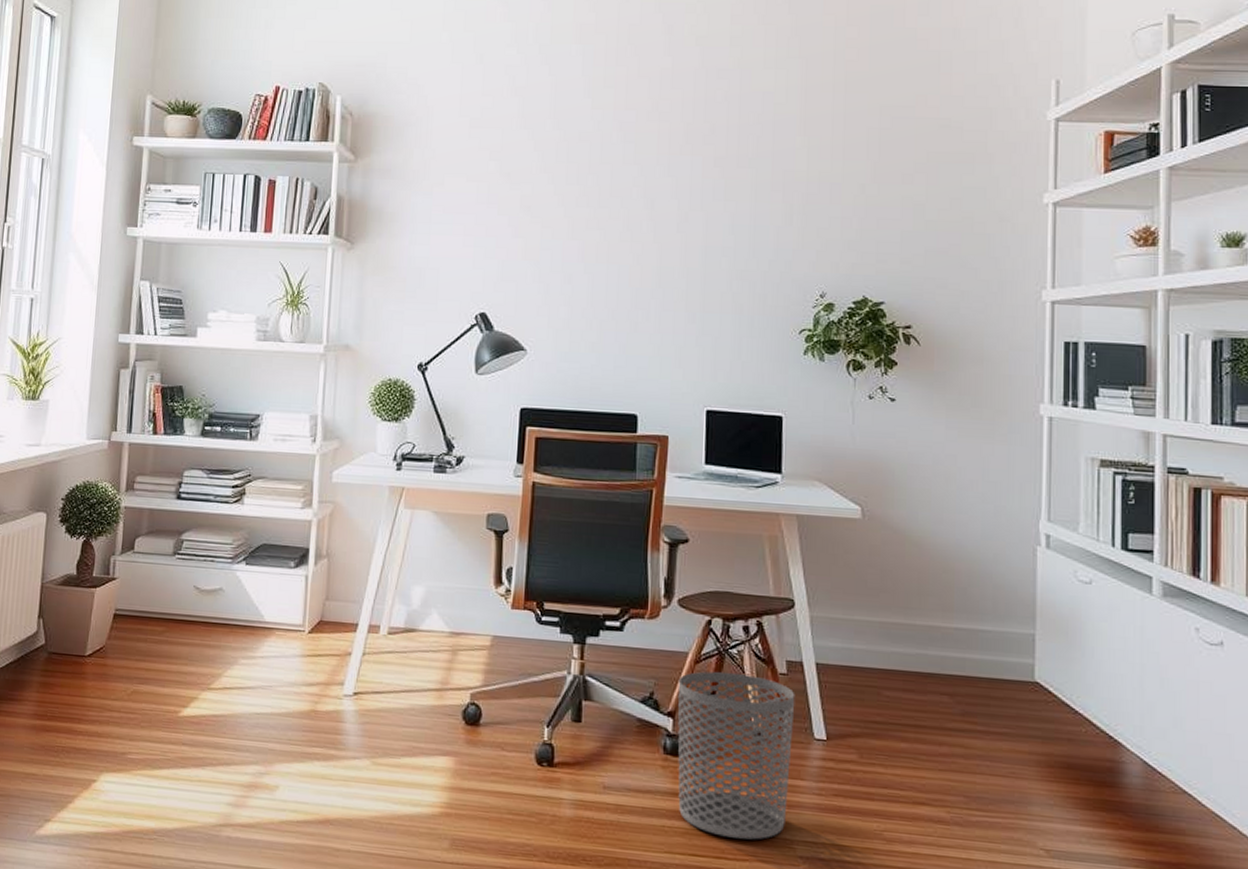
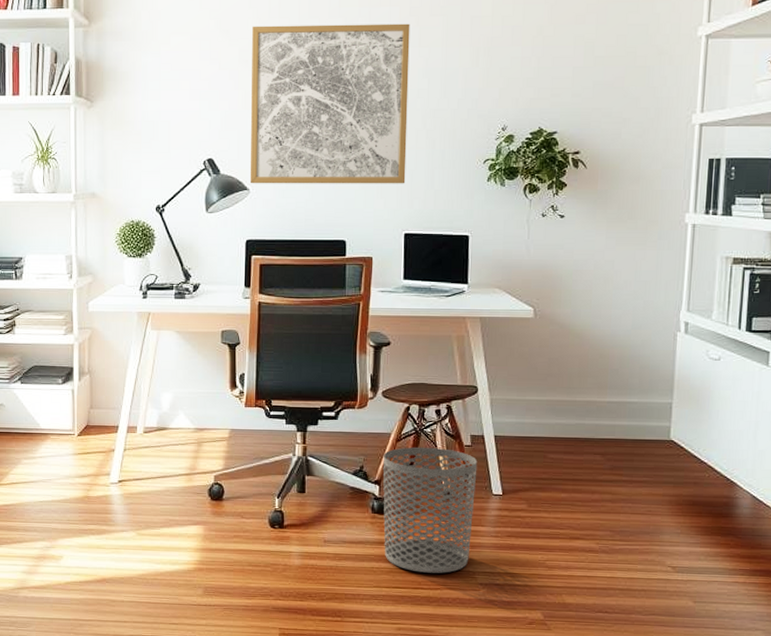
wall art: none [528,169,715,353] -> present [251,23,410,184]

